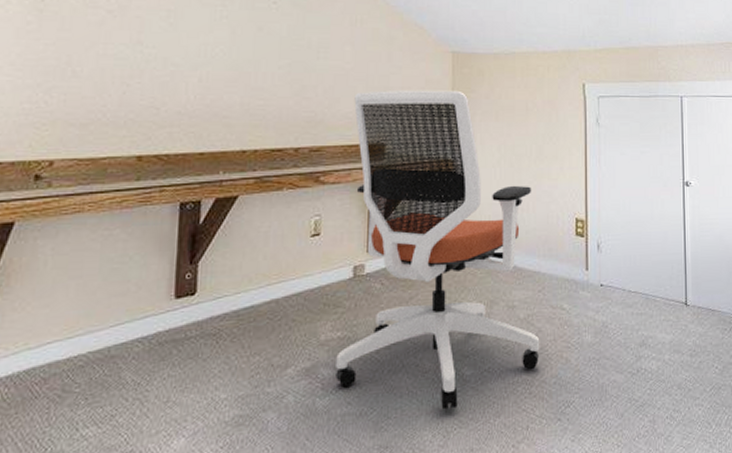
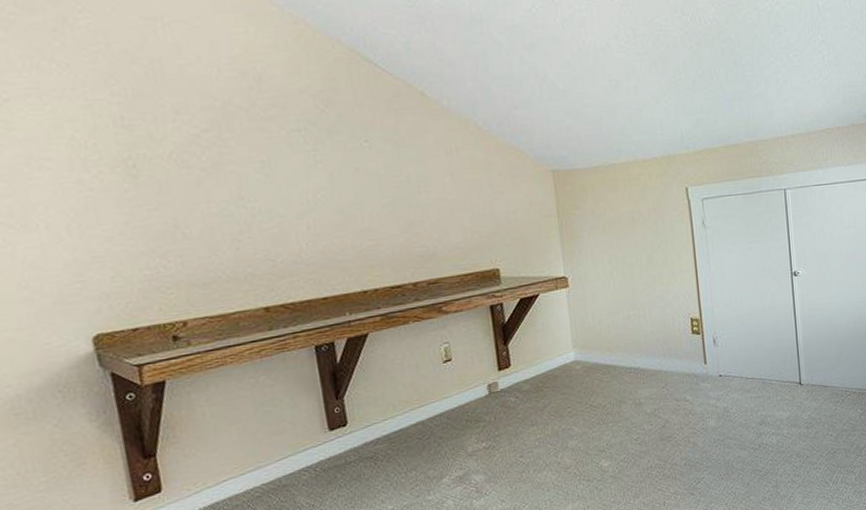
office chair: present [336,89,540,410] -> none [462,209,669,498]

